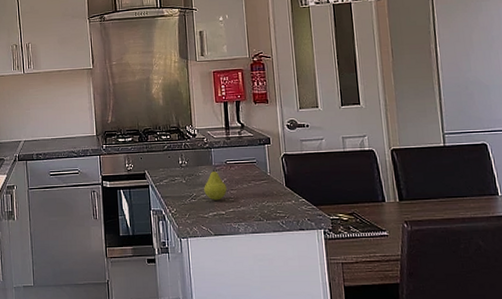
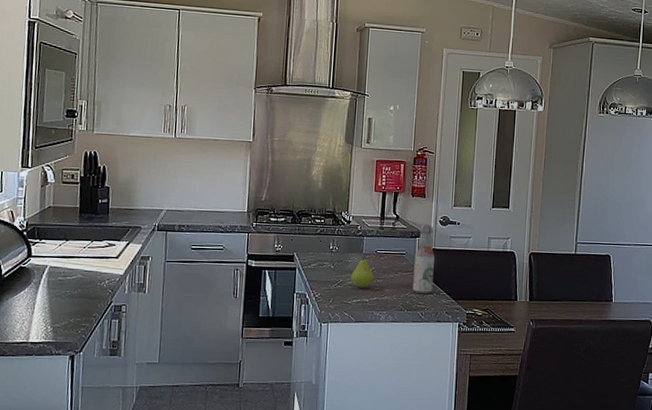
bottle: none [266,130,290,202] -> present [413,224,435,295]

